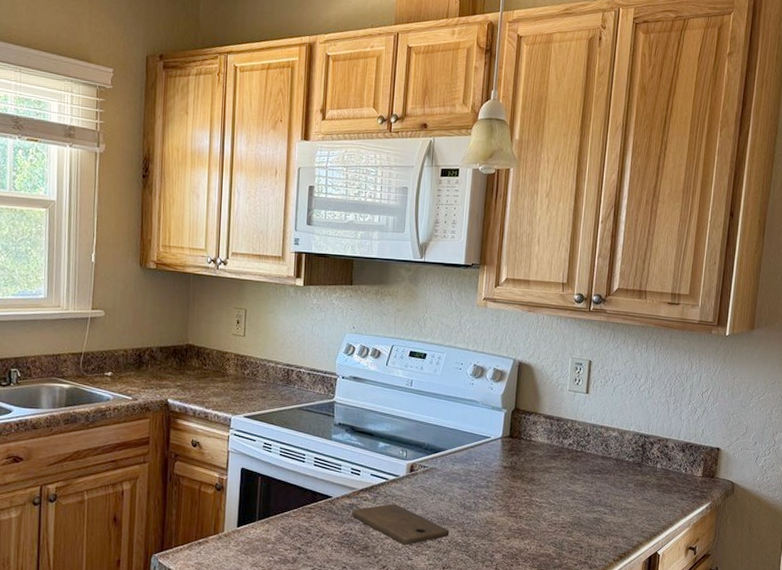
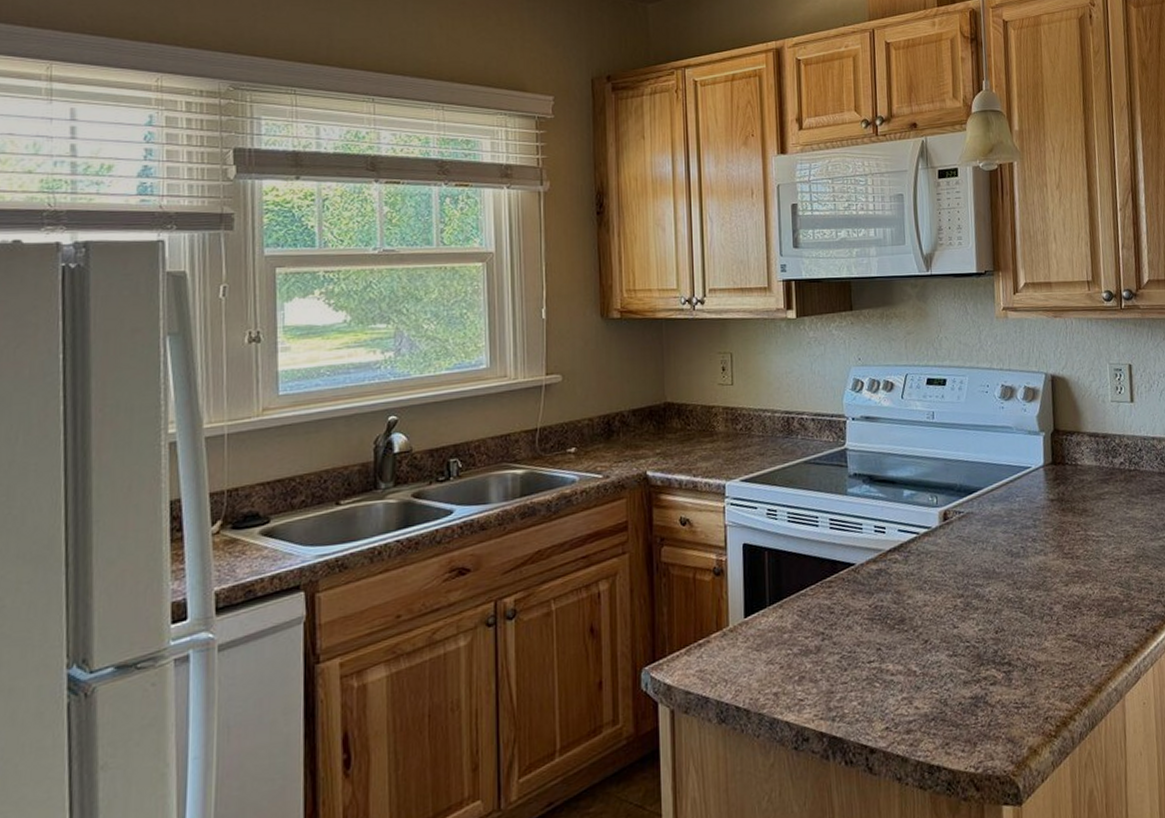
cutting board: present [352,503,450,545] -> none [880,561,998,611]

